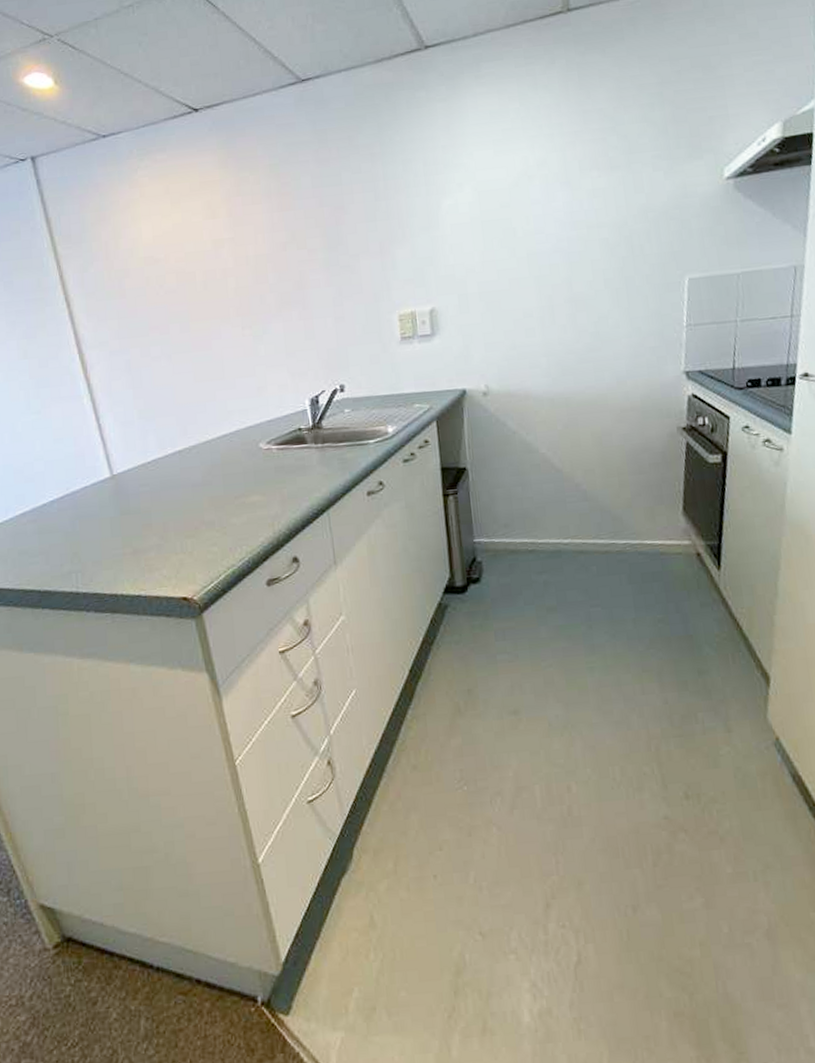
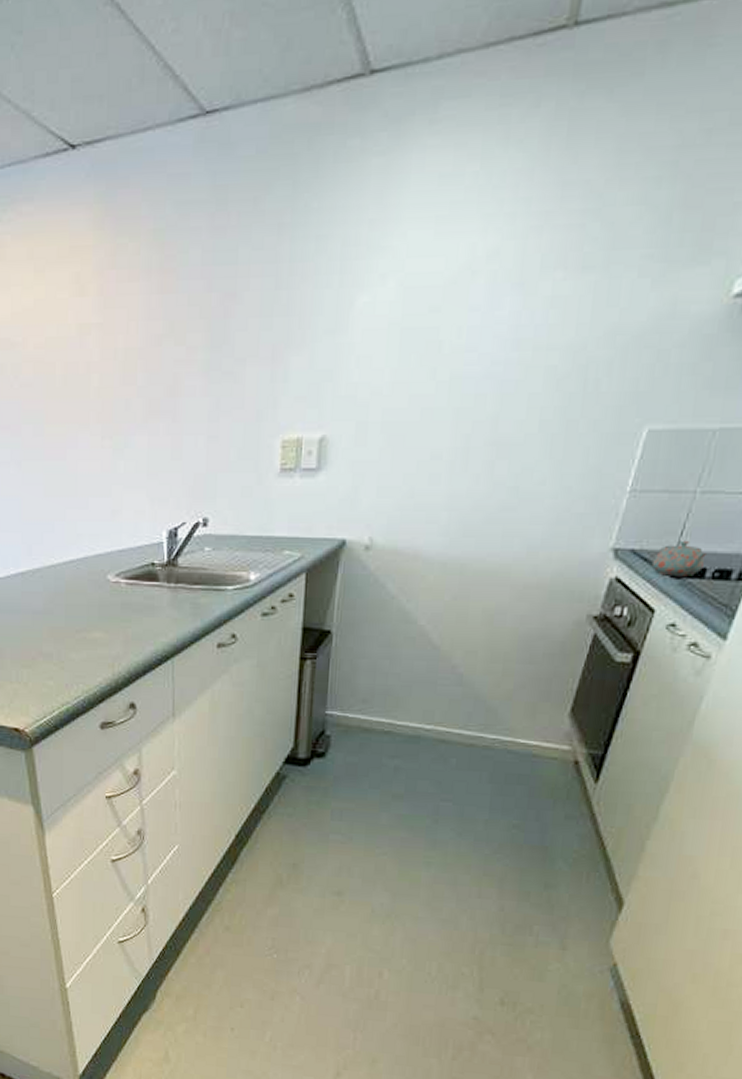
teapot: none [717,358,758,388] -> present [651,540,706,576]

